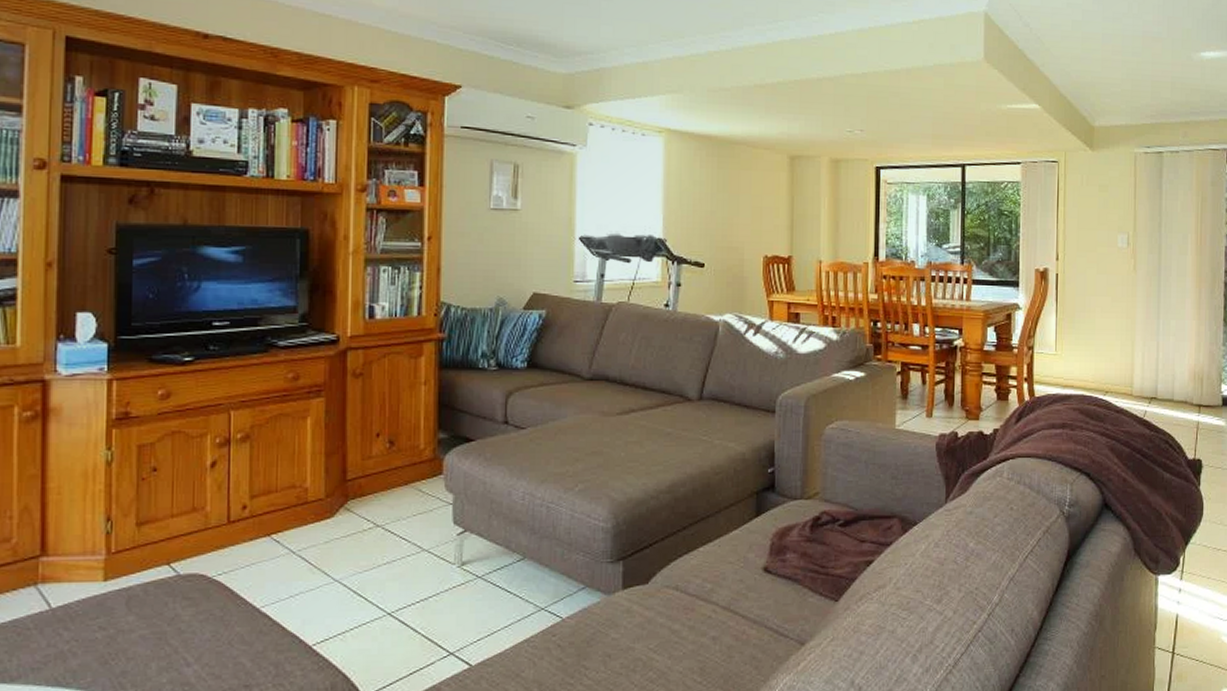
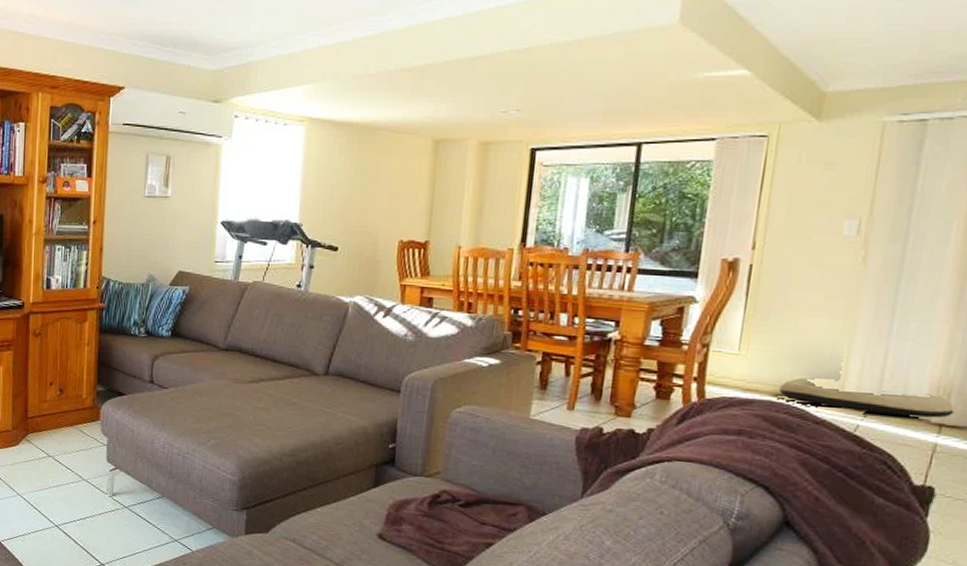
dog bed: none [1088,372,1207,400] -> present [778,378,956,419]

